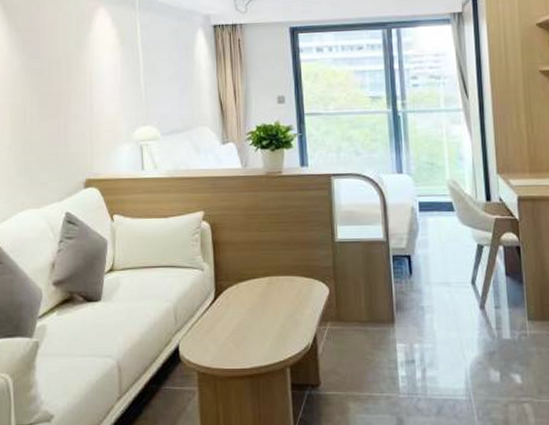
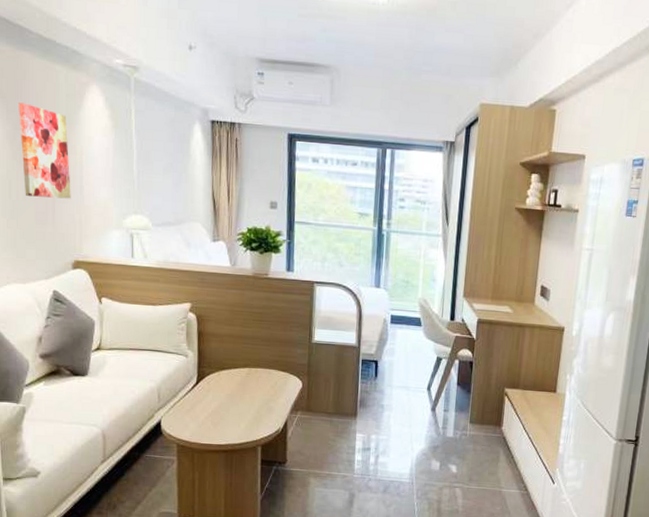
wall art: none [33,33,82,120] -> present [19,103,71,199]

